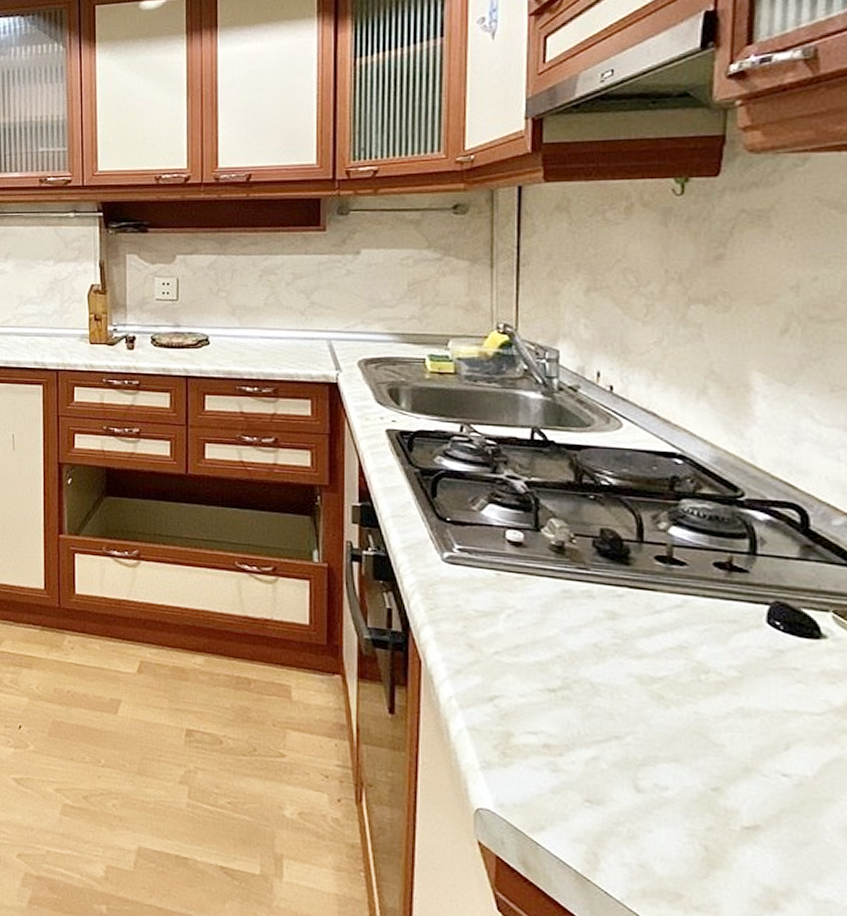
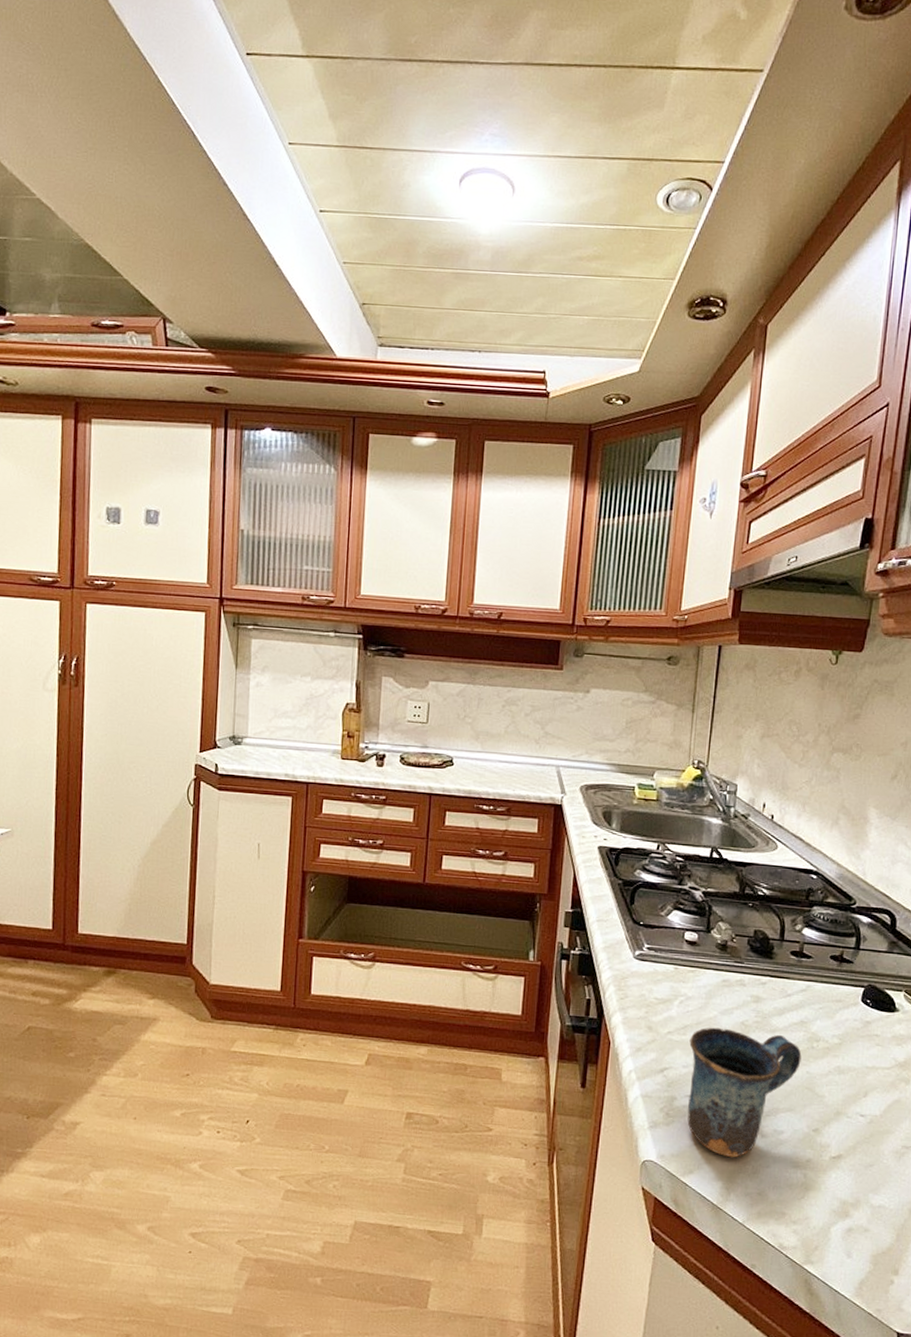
mug: none [525,648,685,816] -> present [687,1027,802,1158]

